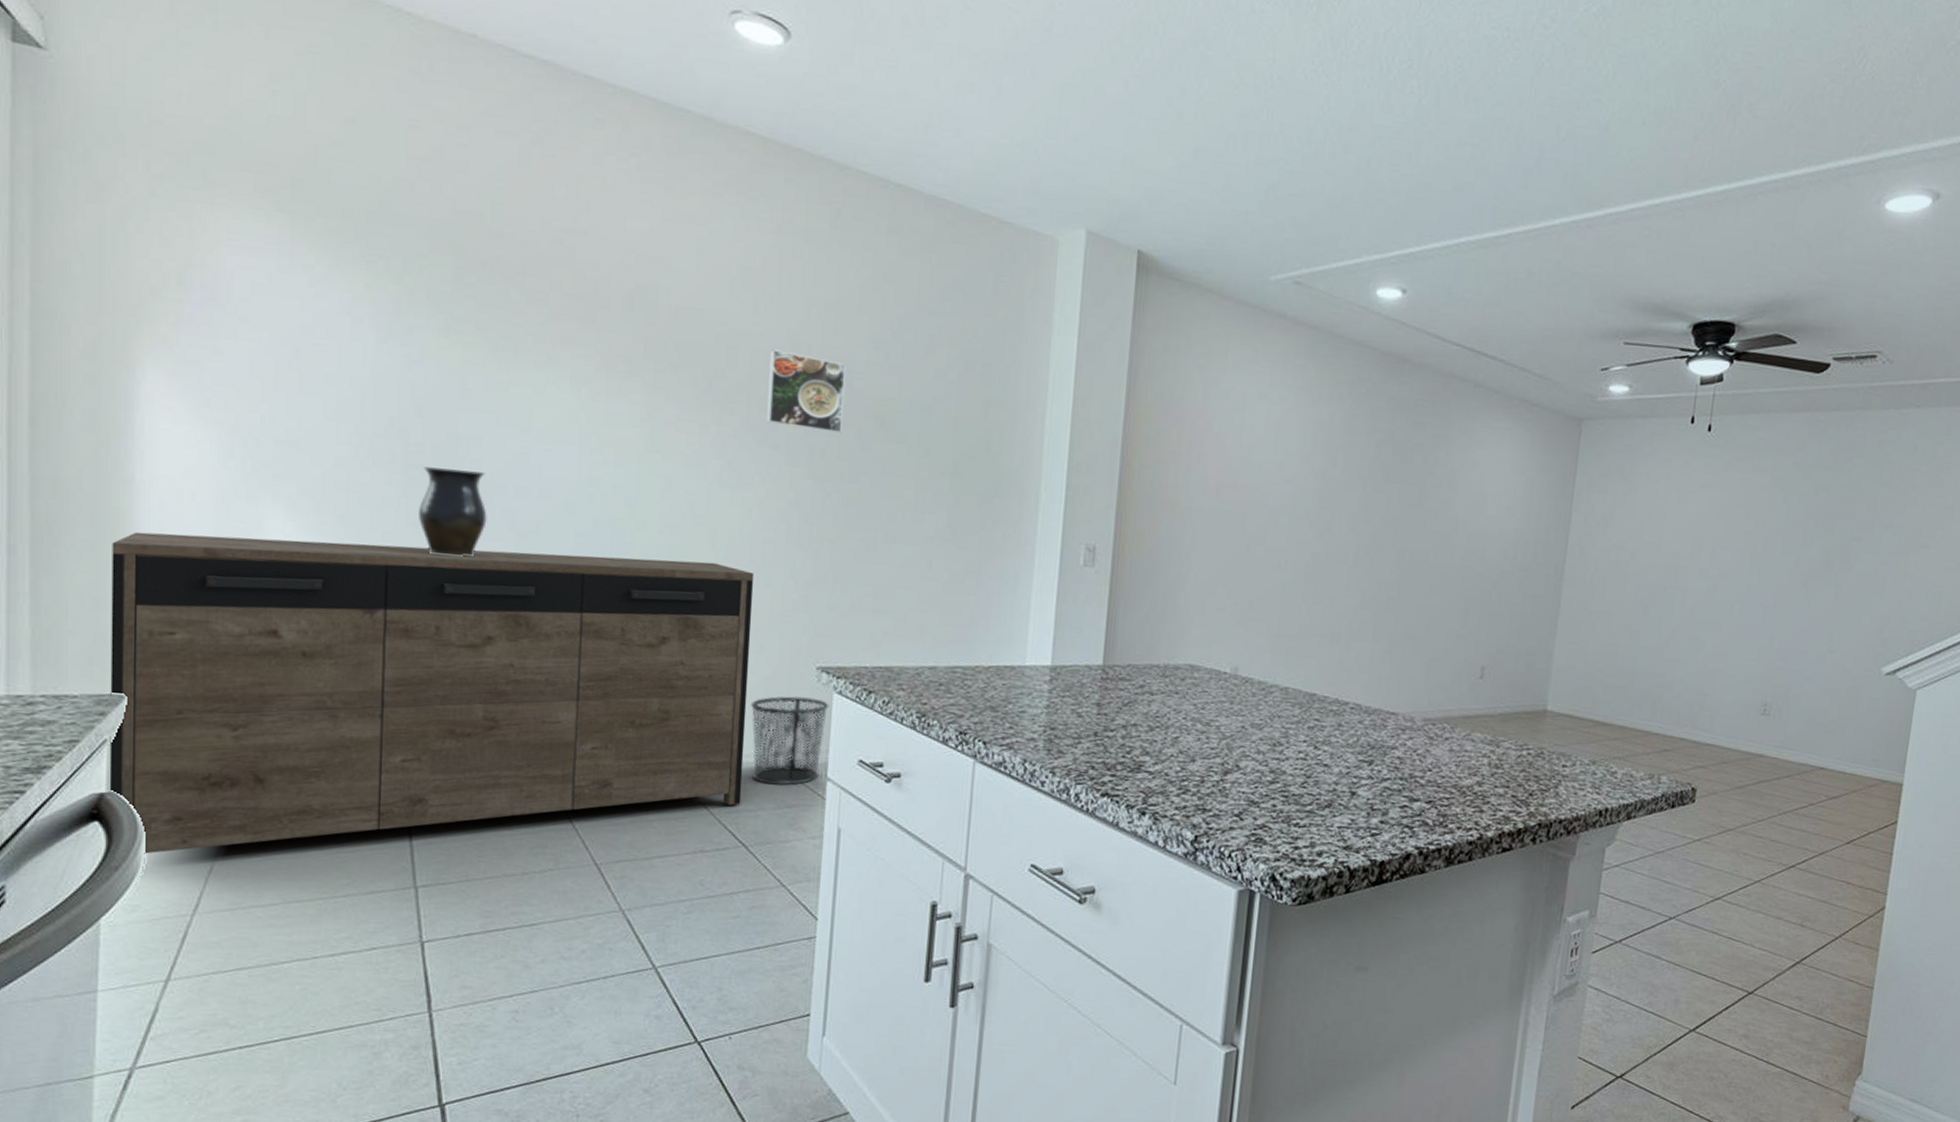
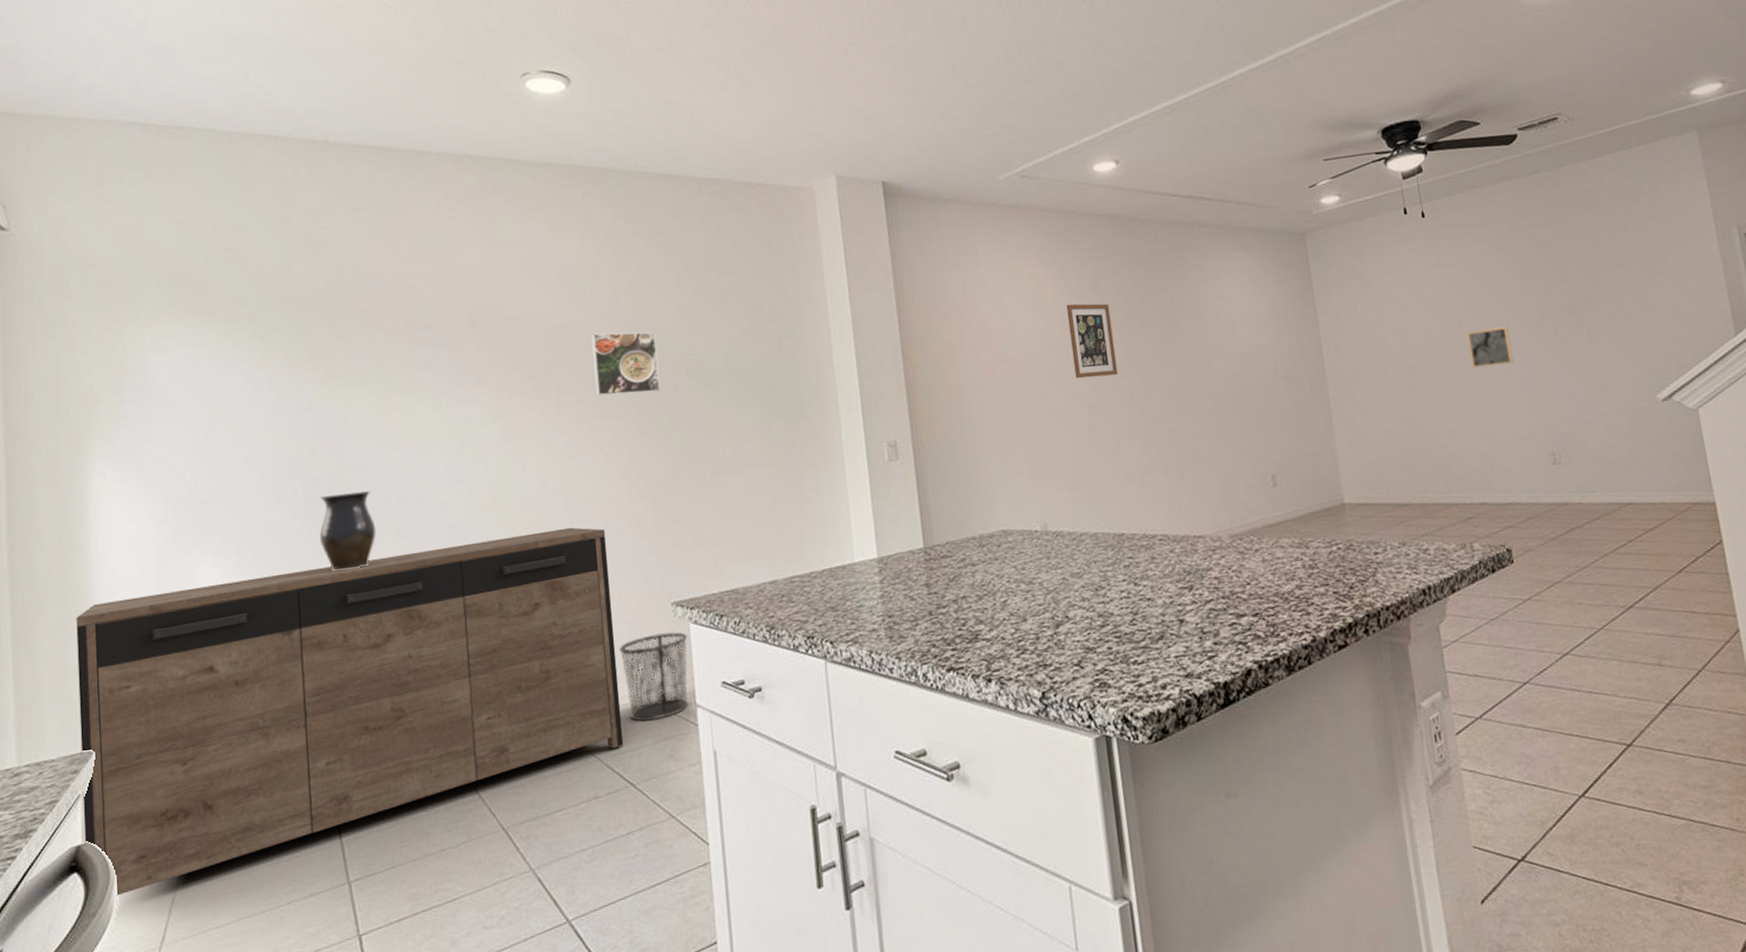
wall art: none [1303,438,1358,528] -> present [1066,303,1118,379]
wall art: none [1712,563,1759,605] -> present [1467,326,1514,368]

